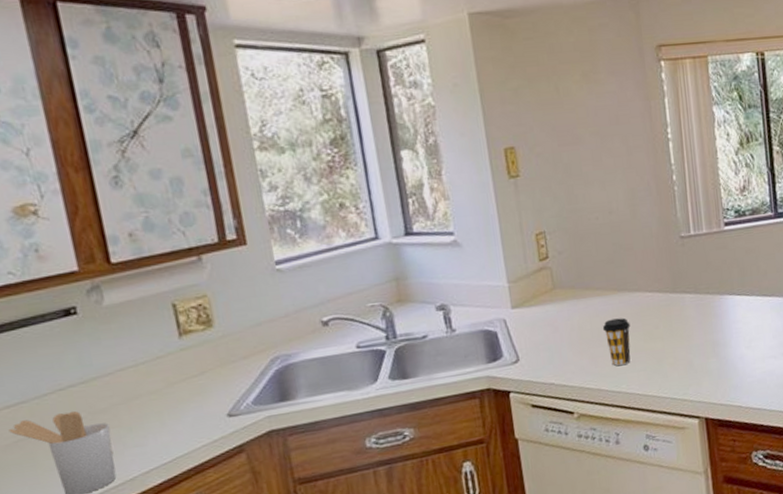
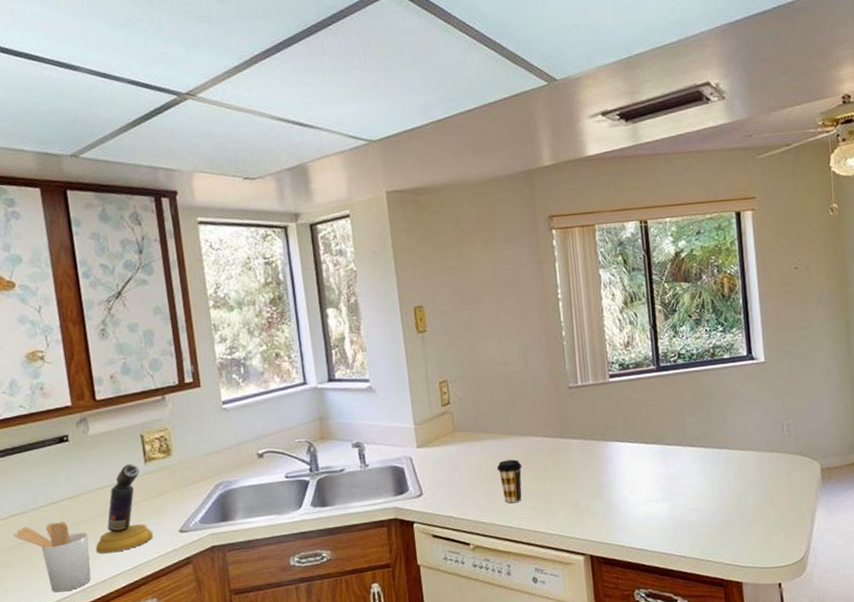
spray can: none [120,339,194,447] -> present [95,464,153,554]

